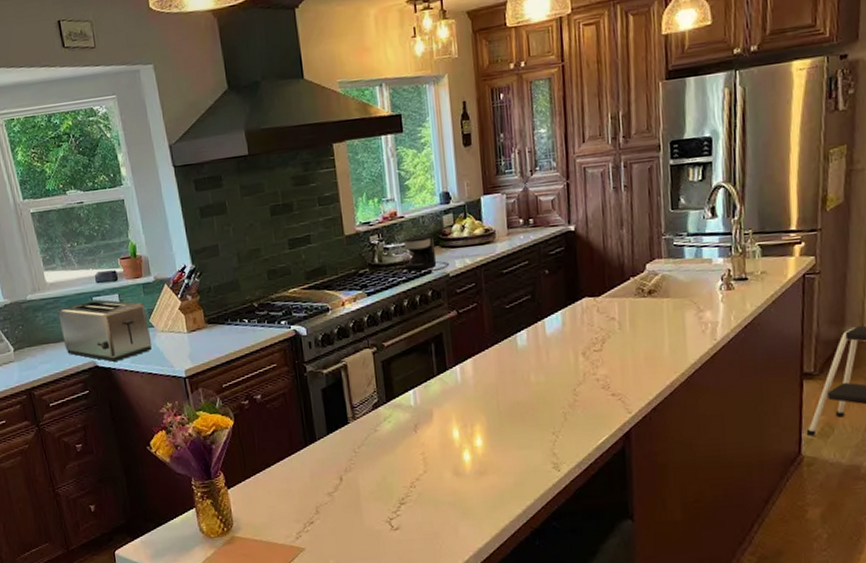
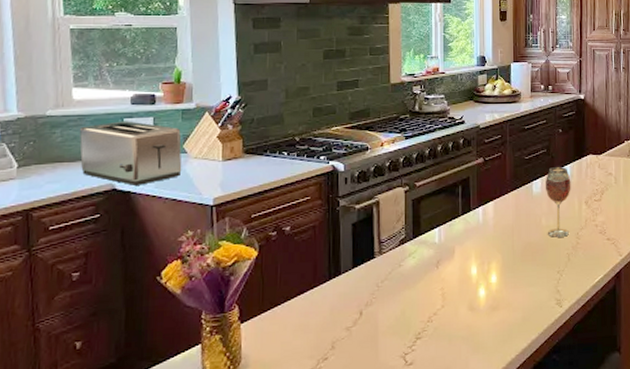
coffee maker: present [402,234,449,274] -> none [439,89,480,123]
wineglass: none [531,314,564,395] -> present [545,167,571,237]

